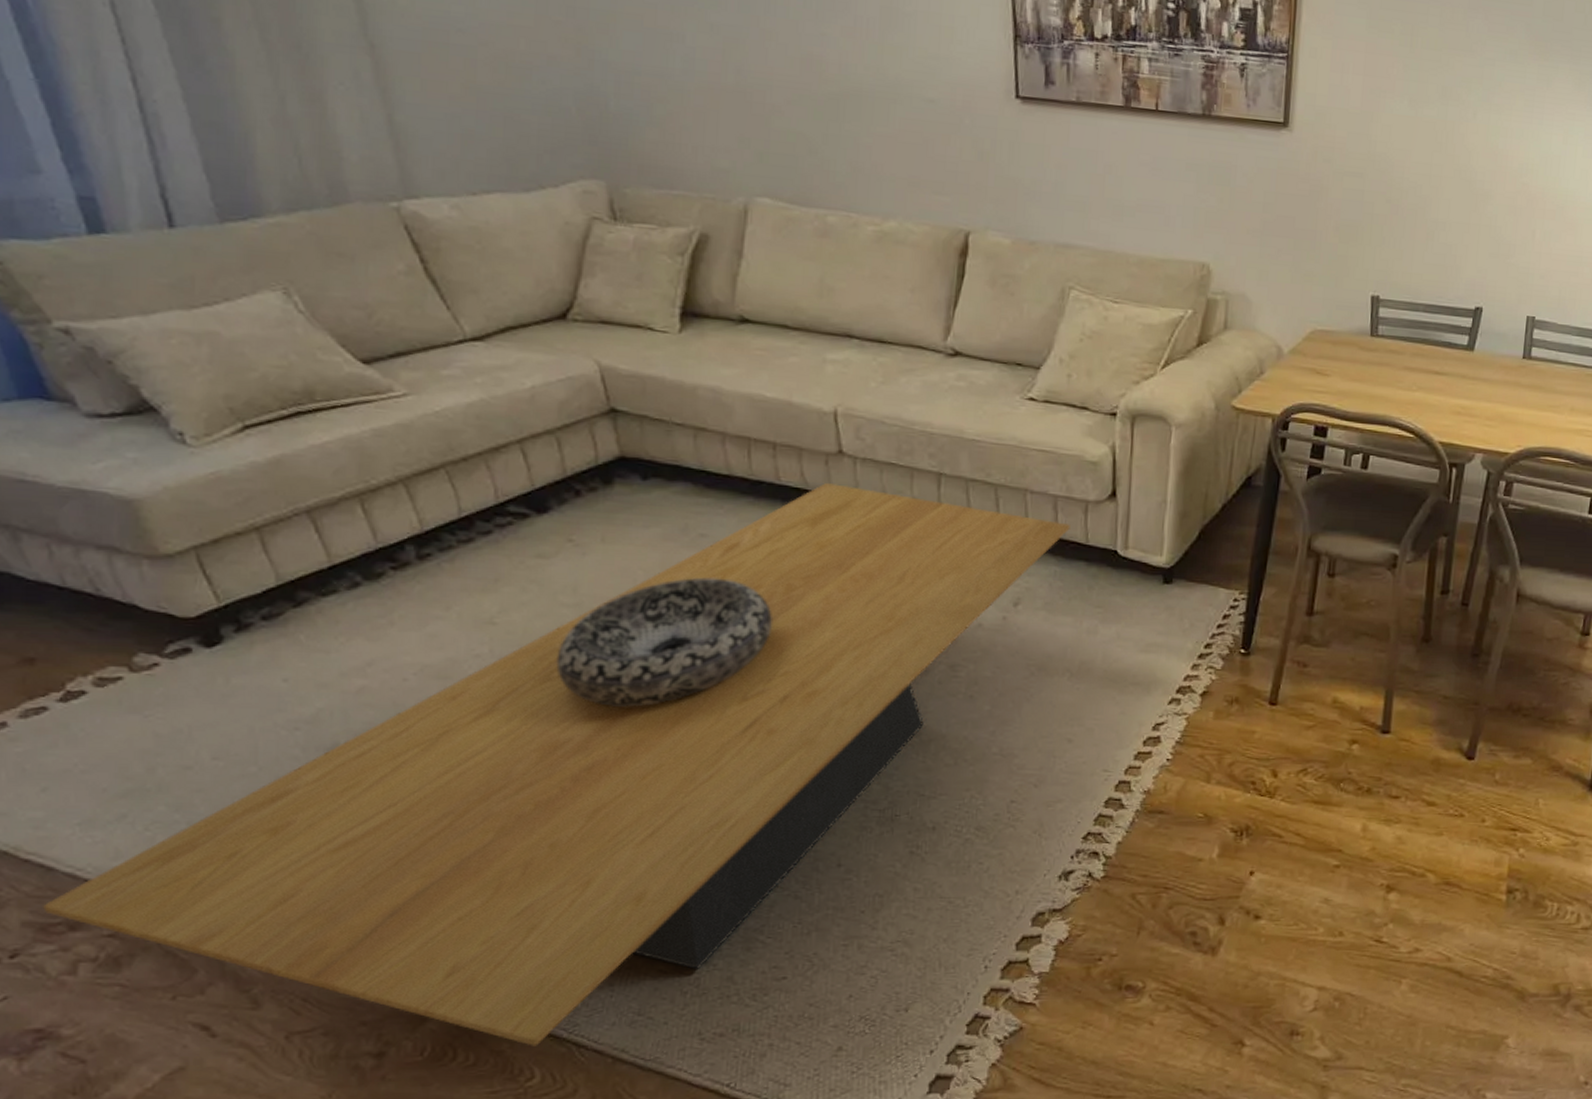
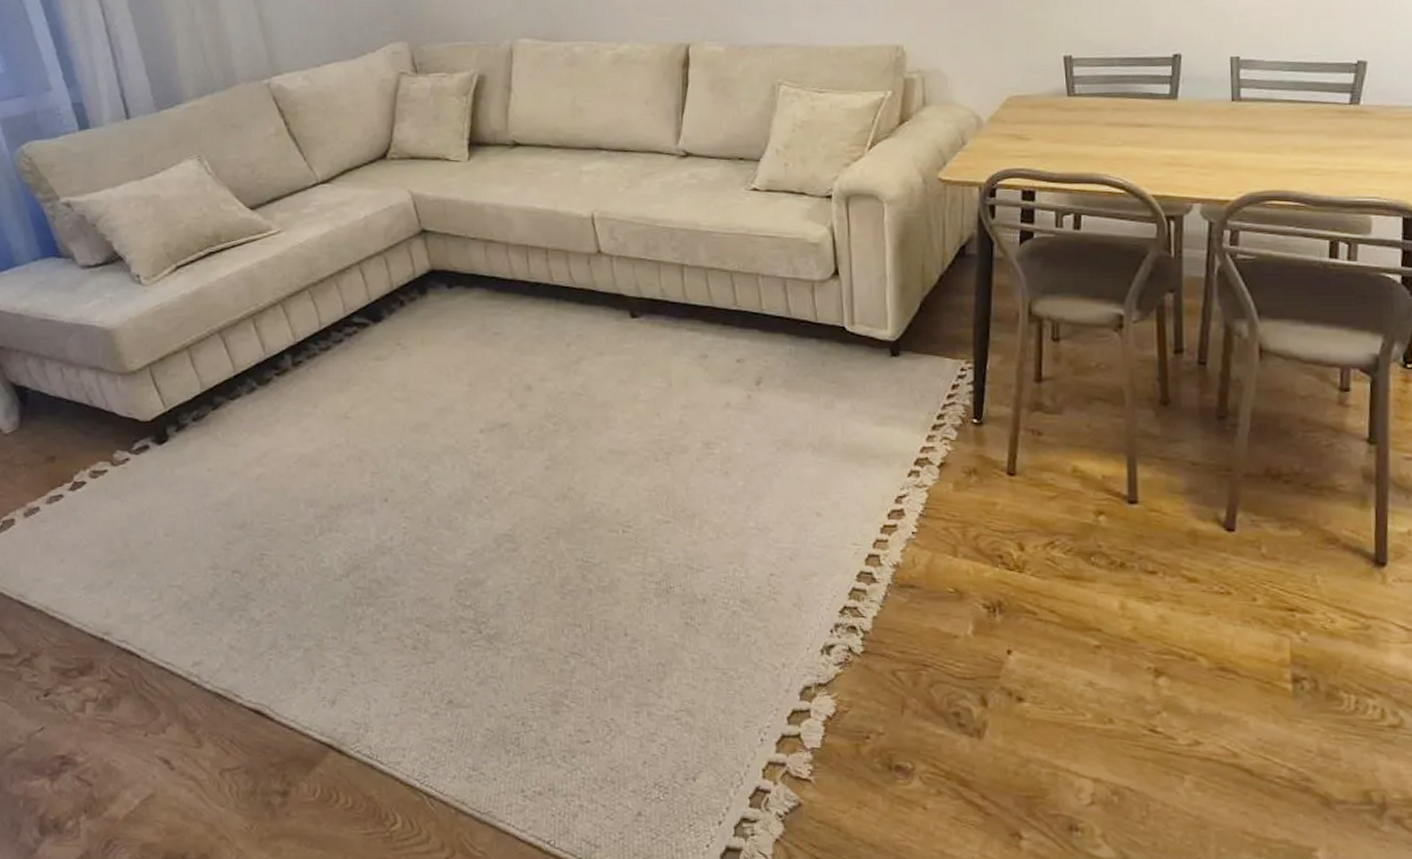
coffee table: present [43,482,1070,1046] -> none [64,280,800,794]
decorative bowl: present [556,577,772,707] -> none [394,371,555,488]

